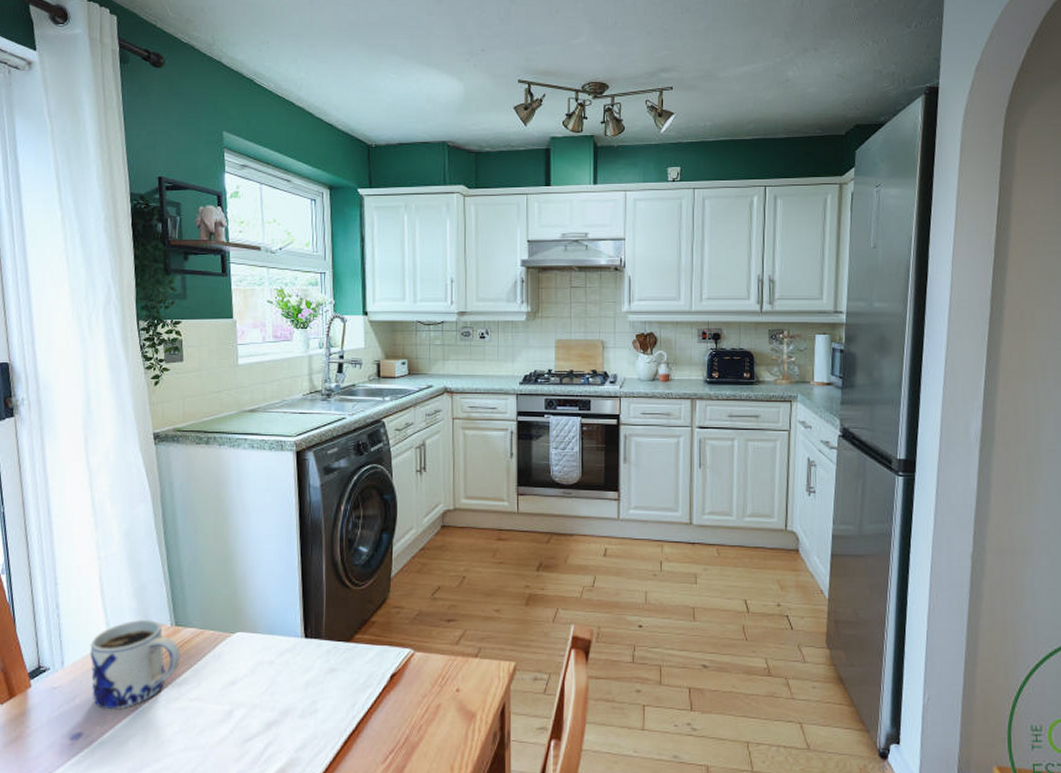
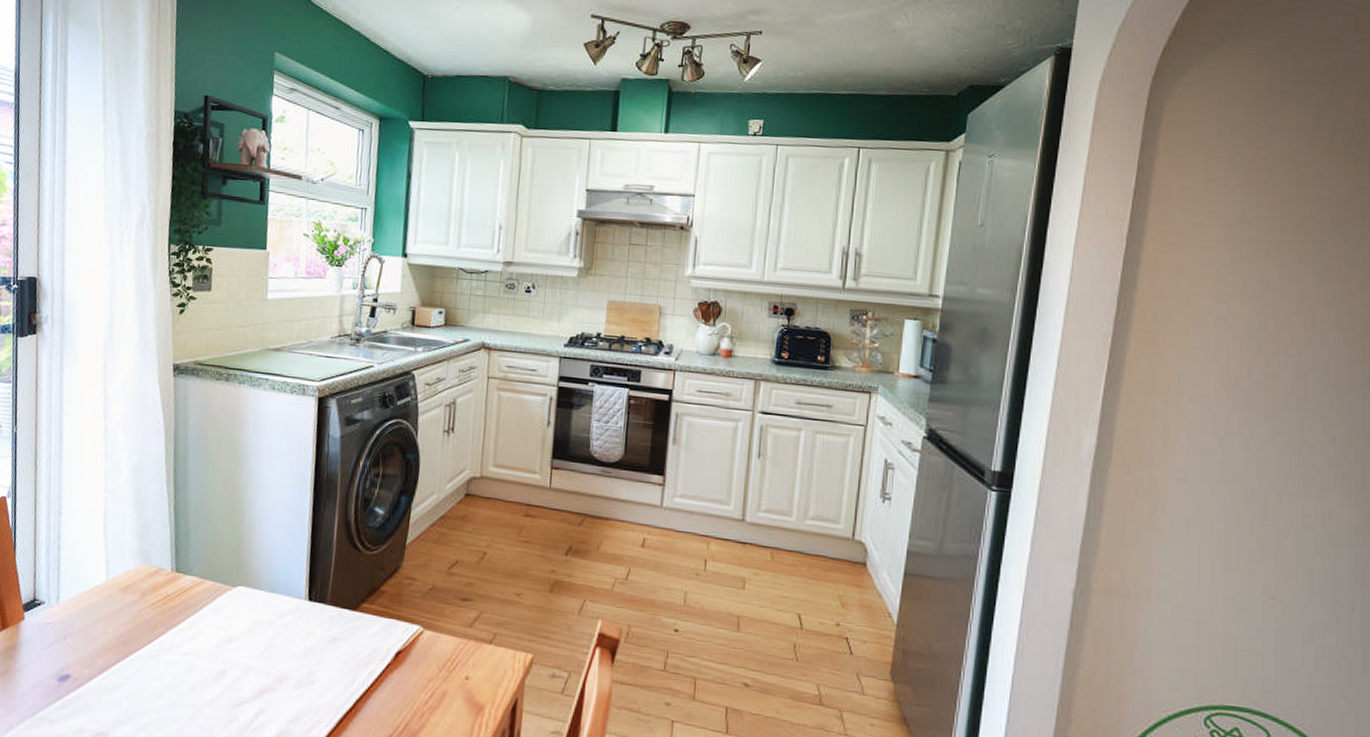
mug: present [90,620,180,710] -> none [84,561,178,655]

